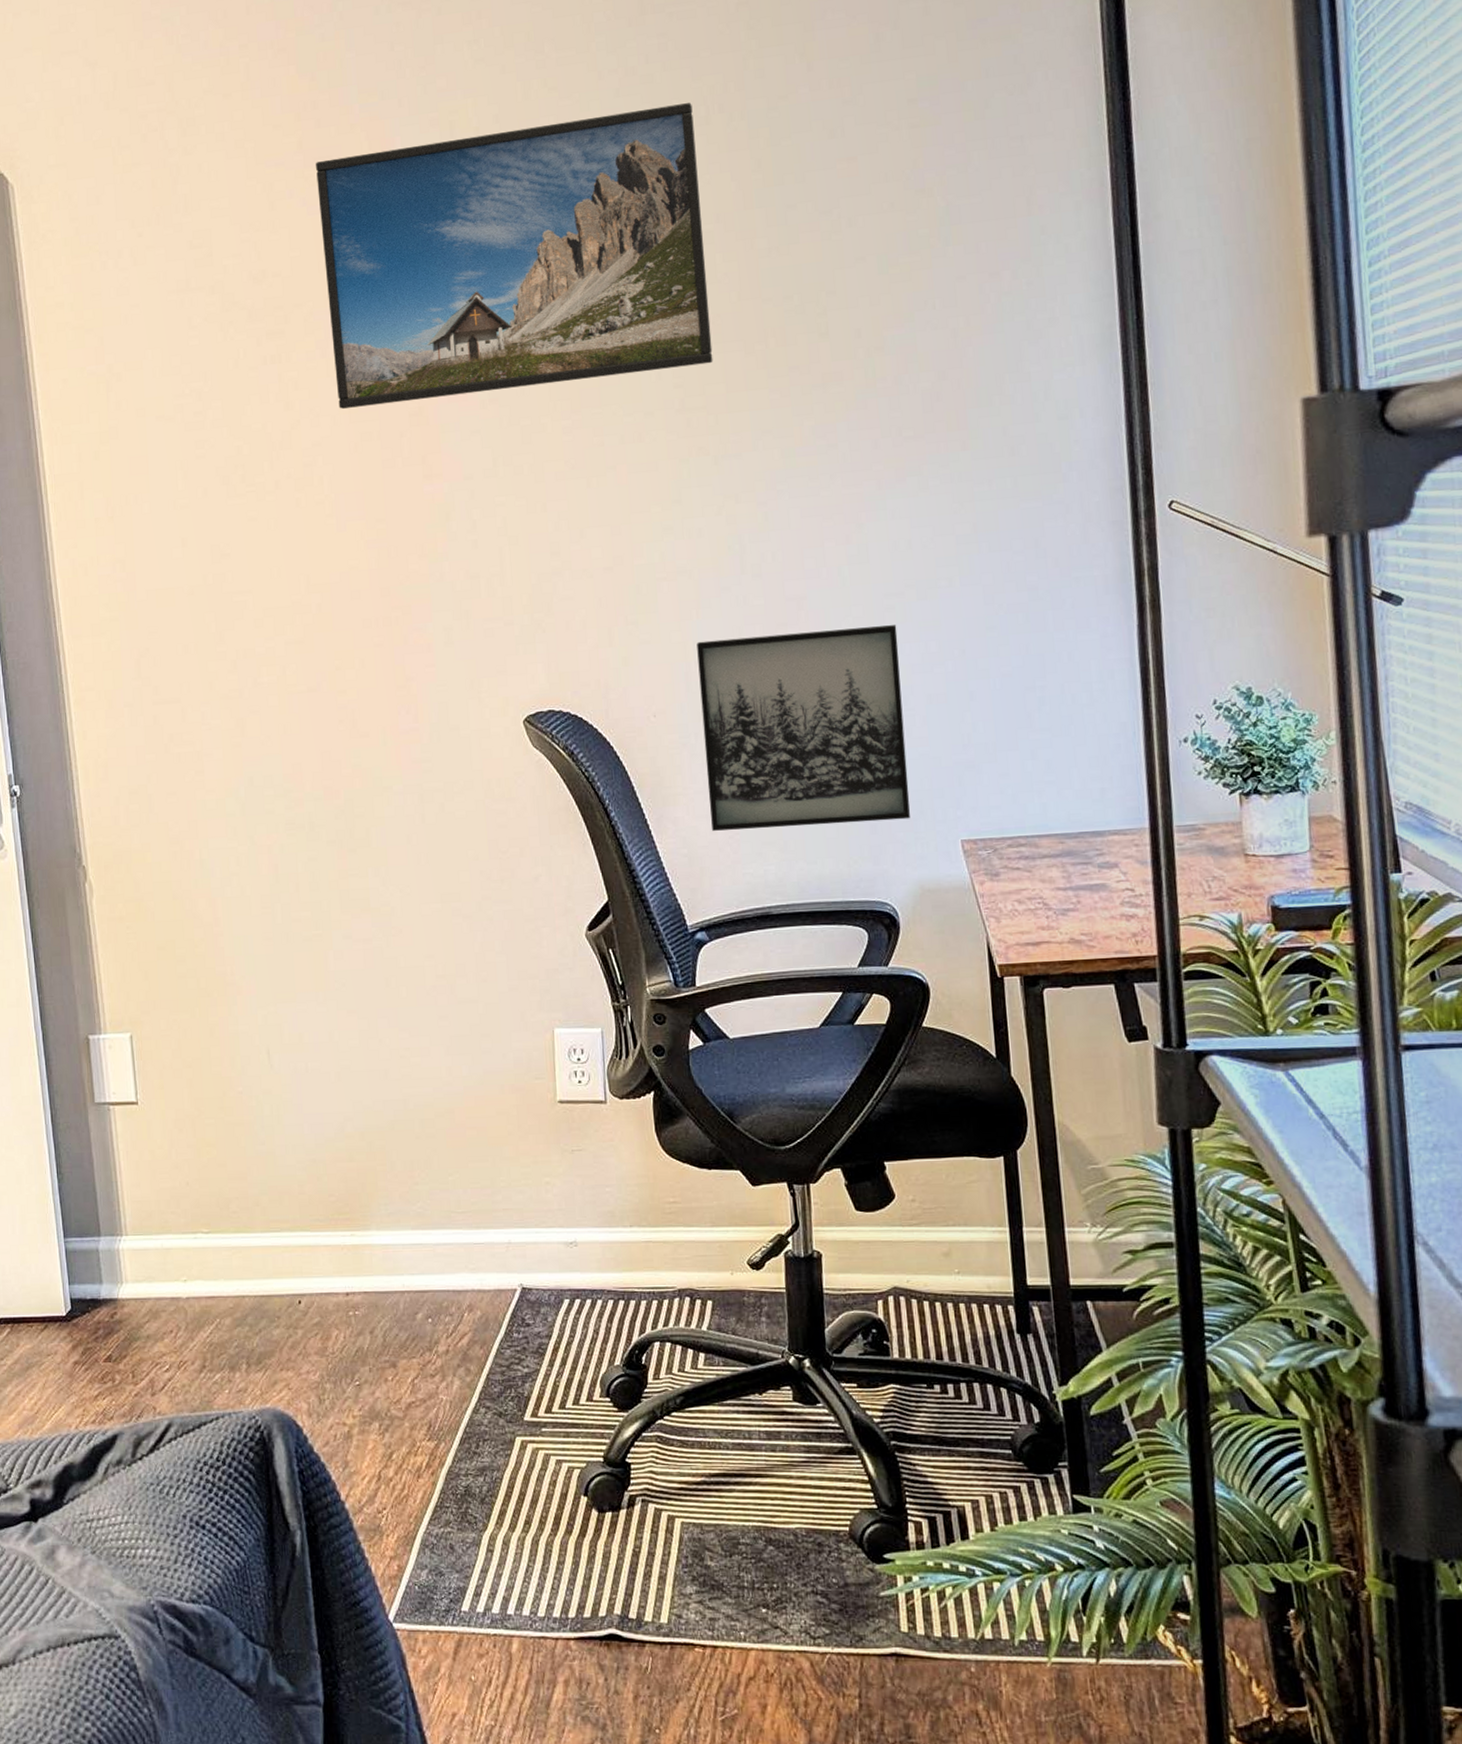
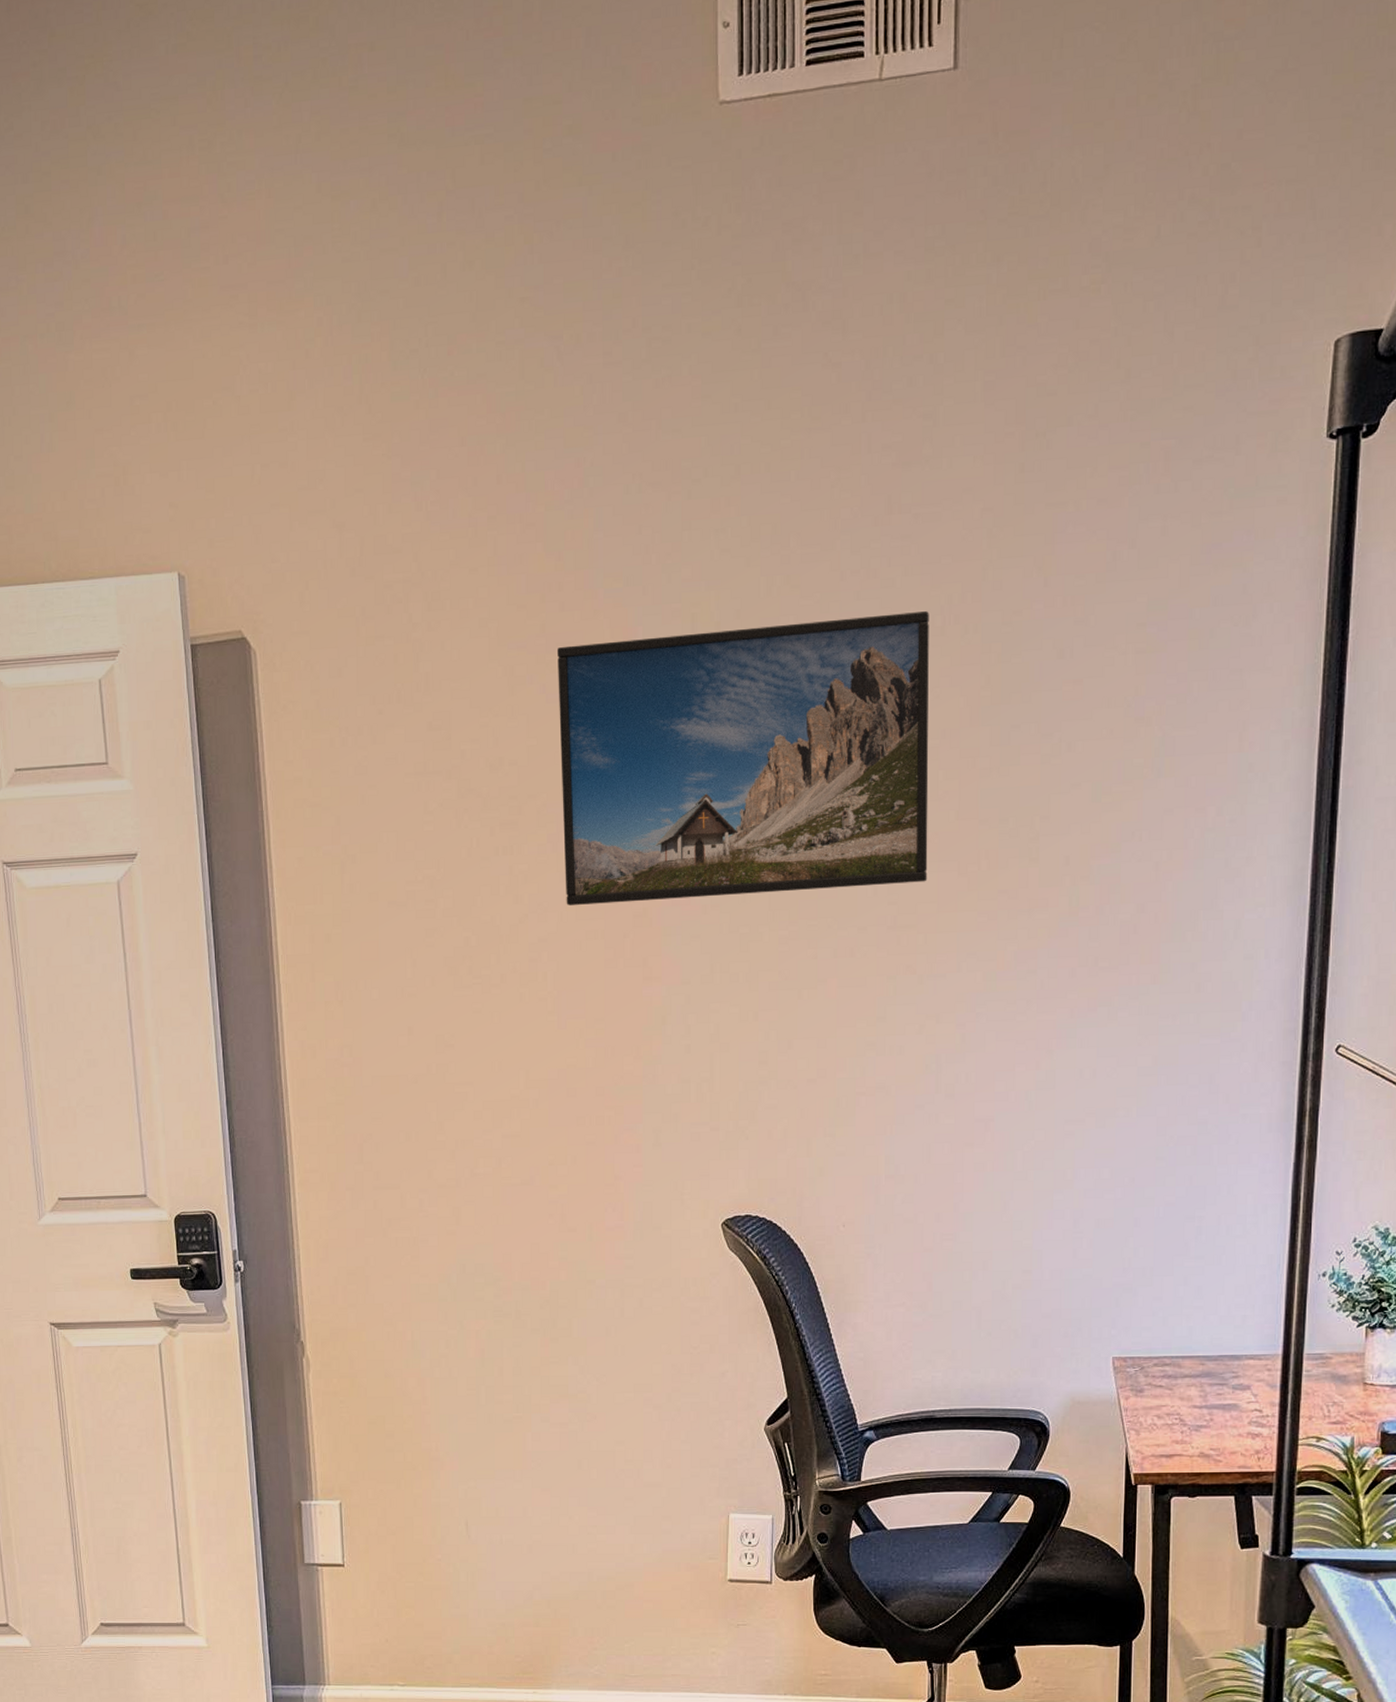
wall art: present [697,625,910,831] -> none [887,1150,1074,1338]

